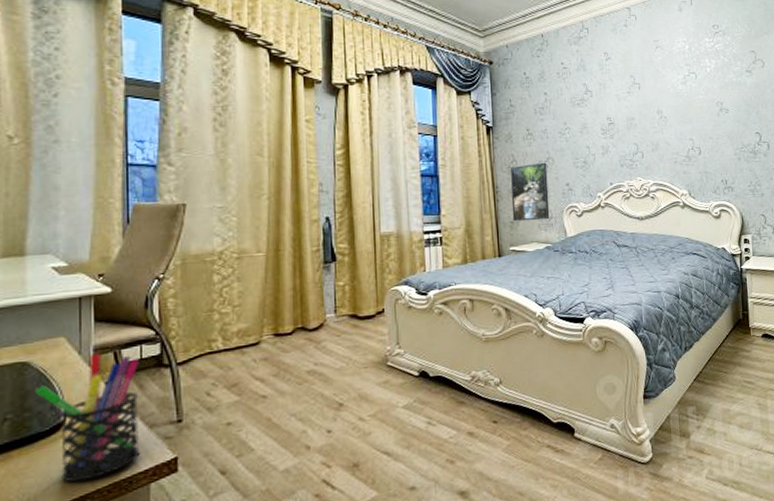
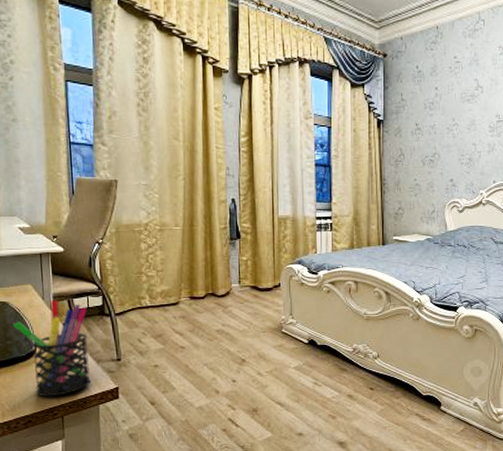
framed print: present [510,162,550,222] -> none [397,157,433,213]

